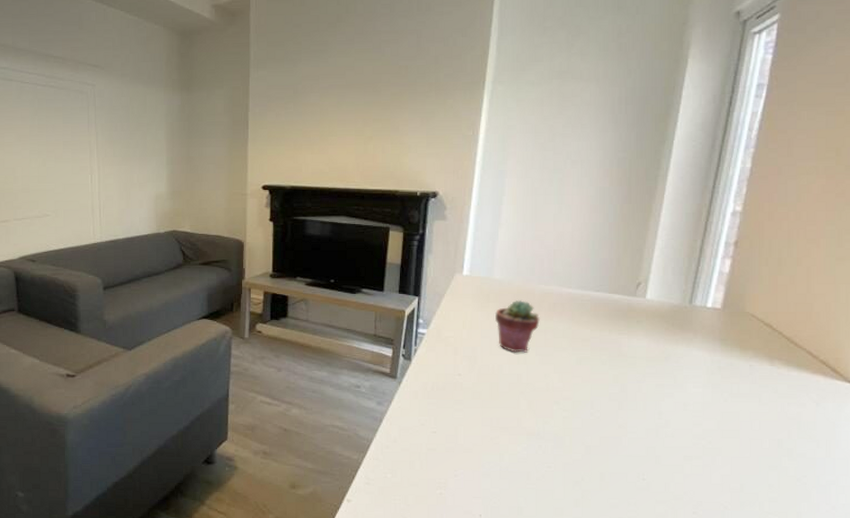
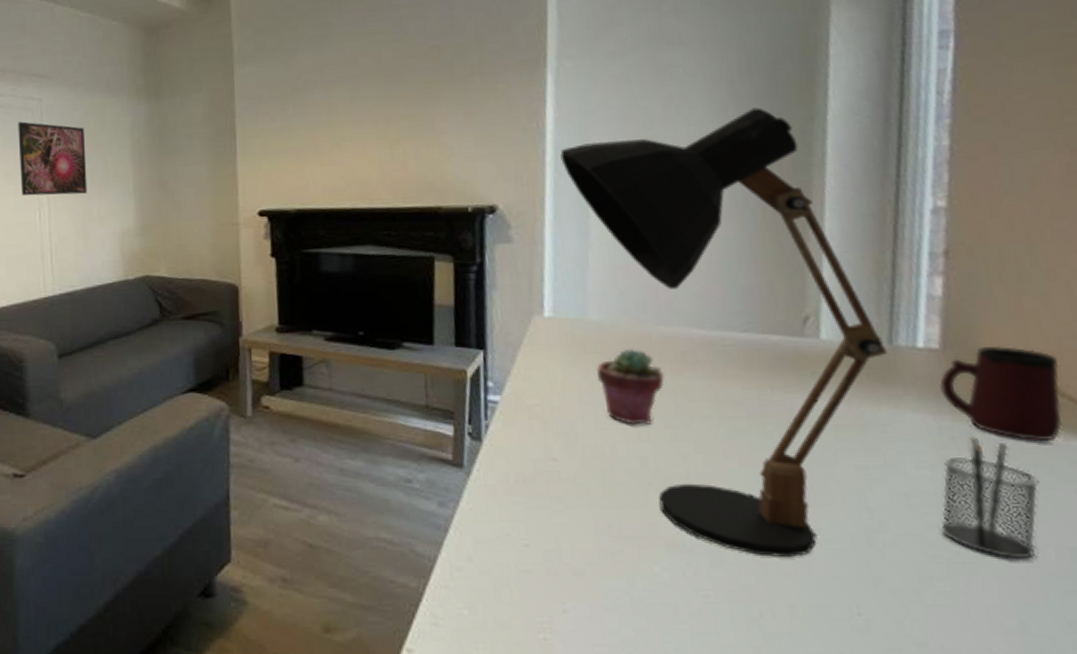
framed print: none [75,102,130,164] -> present [18,121,88,196]
desk lamp: none [487,131,688,442] -> present [560,107,888,557]
pencil holder: none [702,367,767,447] -> present [940,437,1039,560]
mug: none [717,308,792,372] -> present [940,346,1062,442]

